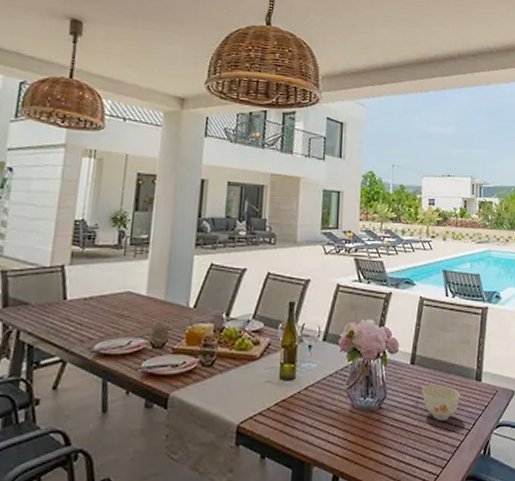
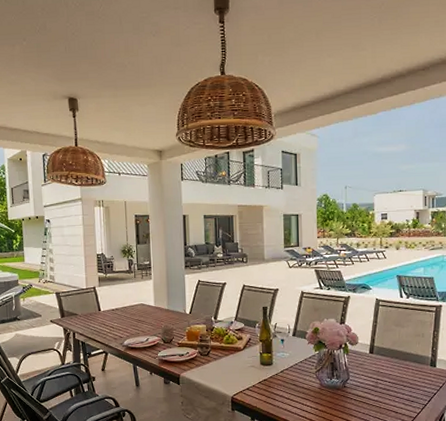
bowl: present [422,385,460,422] -> none [380,369,416,398]

